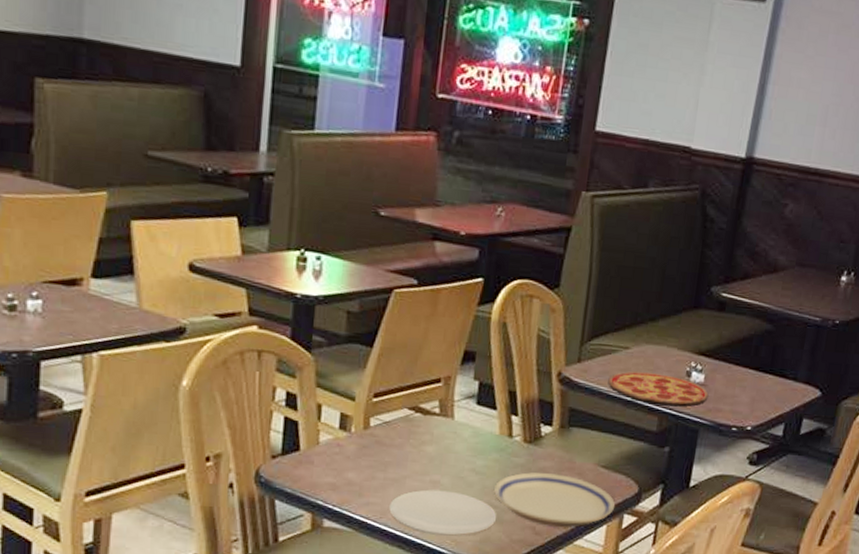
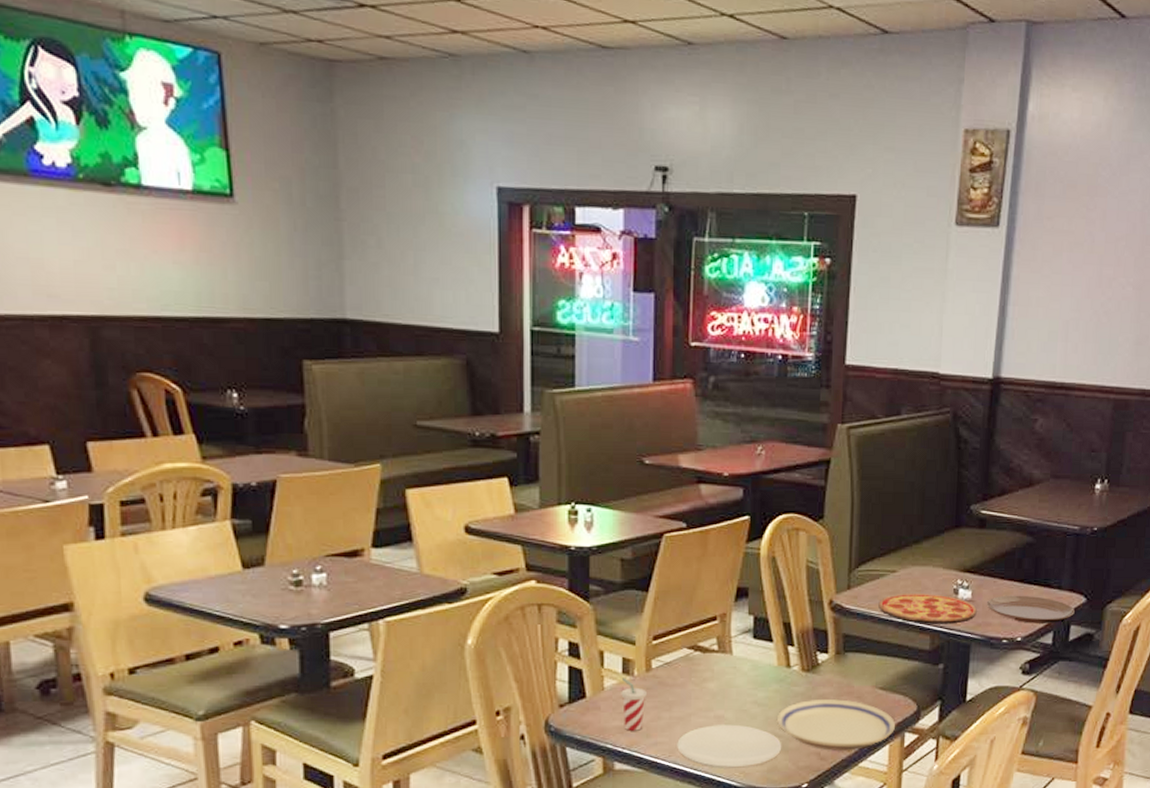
beverage cup: none [336,432,364,489] -> present [621,677,648,731]
plate: none [718,382,809,415] -> present [986,595,1075,623]

